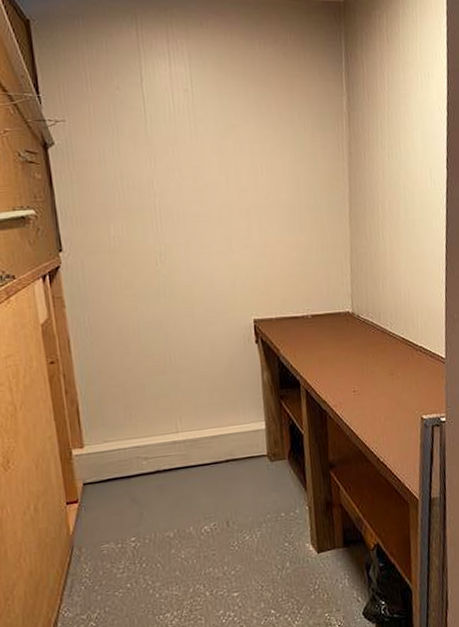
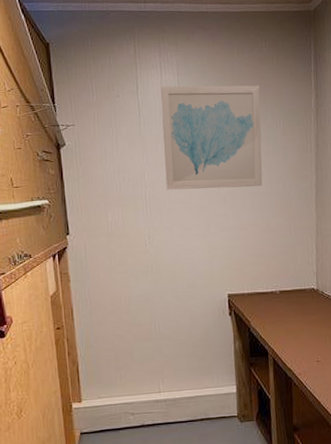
wall art: none [169,79,291,201] -> present [160,85,263,190]

